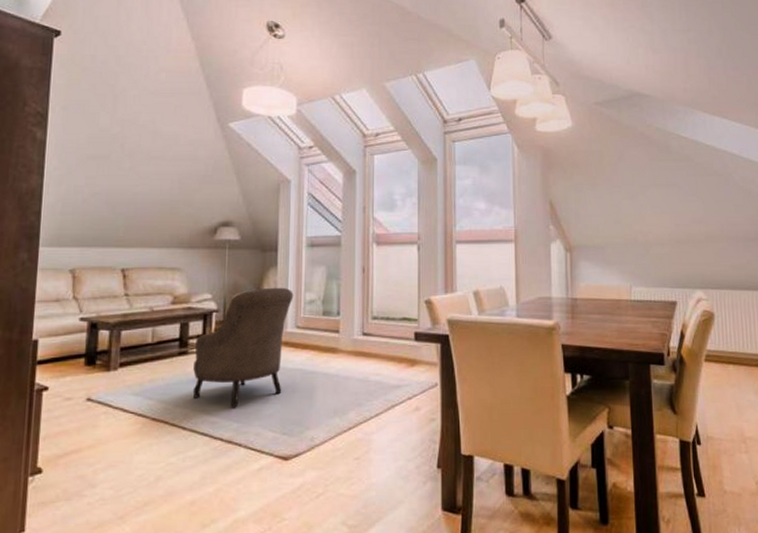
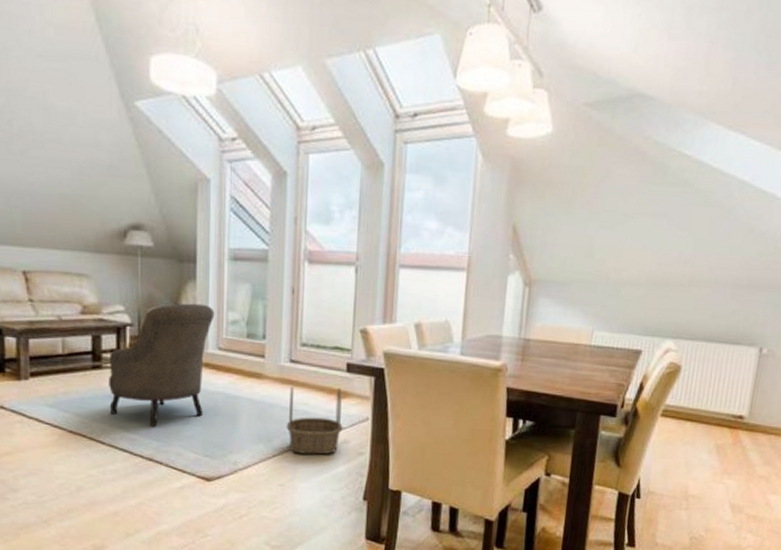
basket: none [360,357,414,425] -> present [286,386,343,455]

